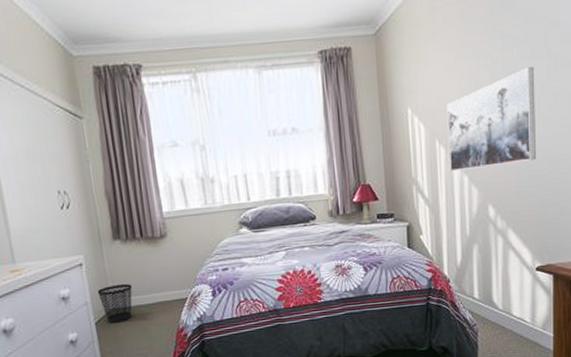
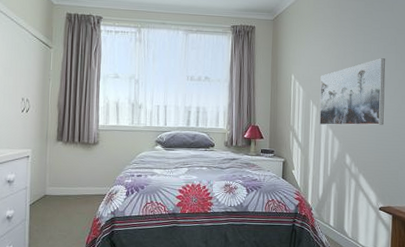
wastebasket: present [97,283,133,323] -> none [36,176,65,207]

